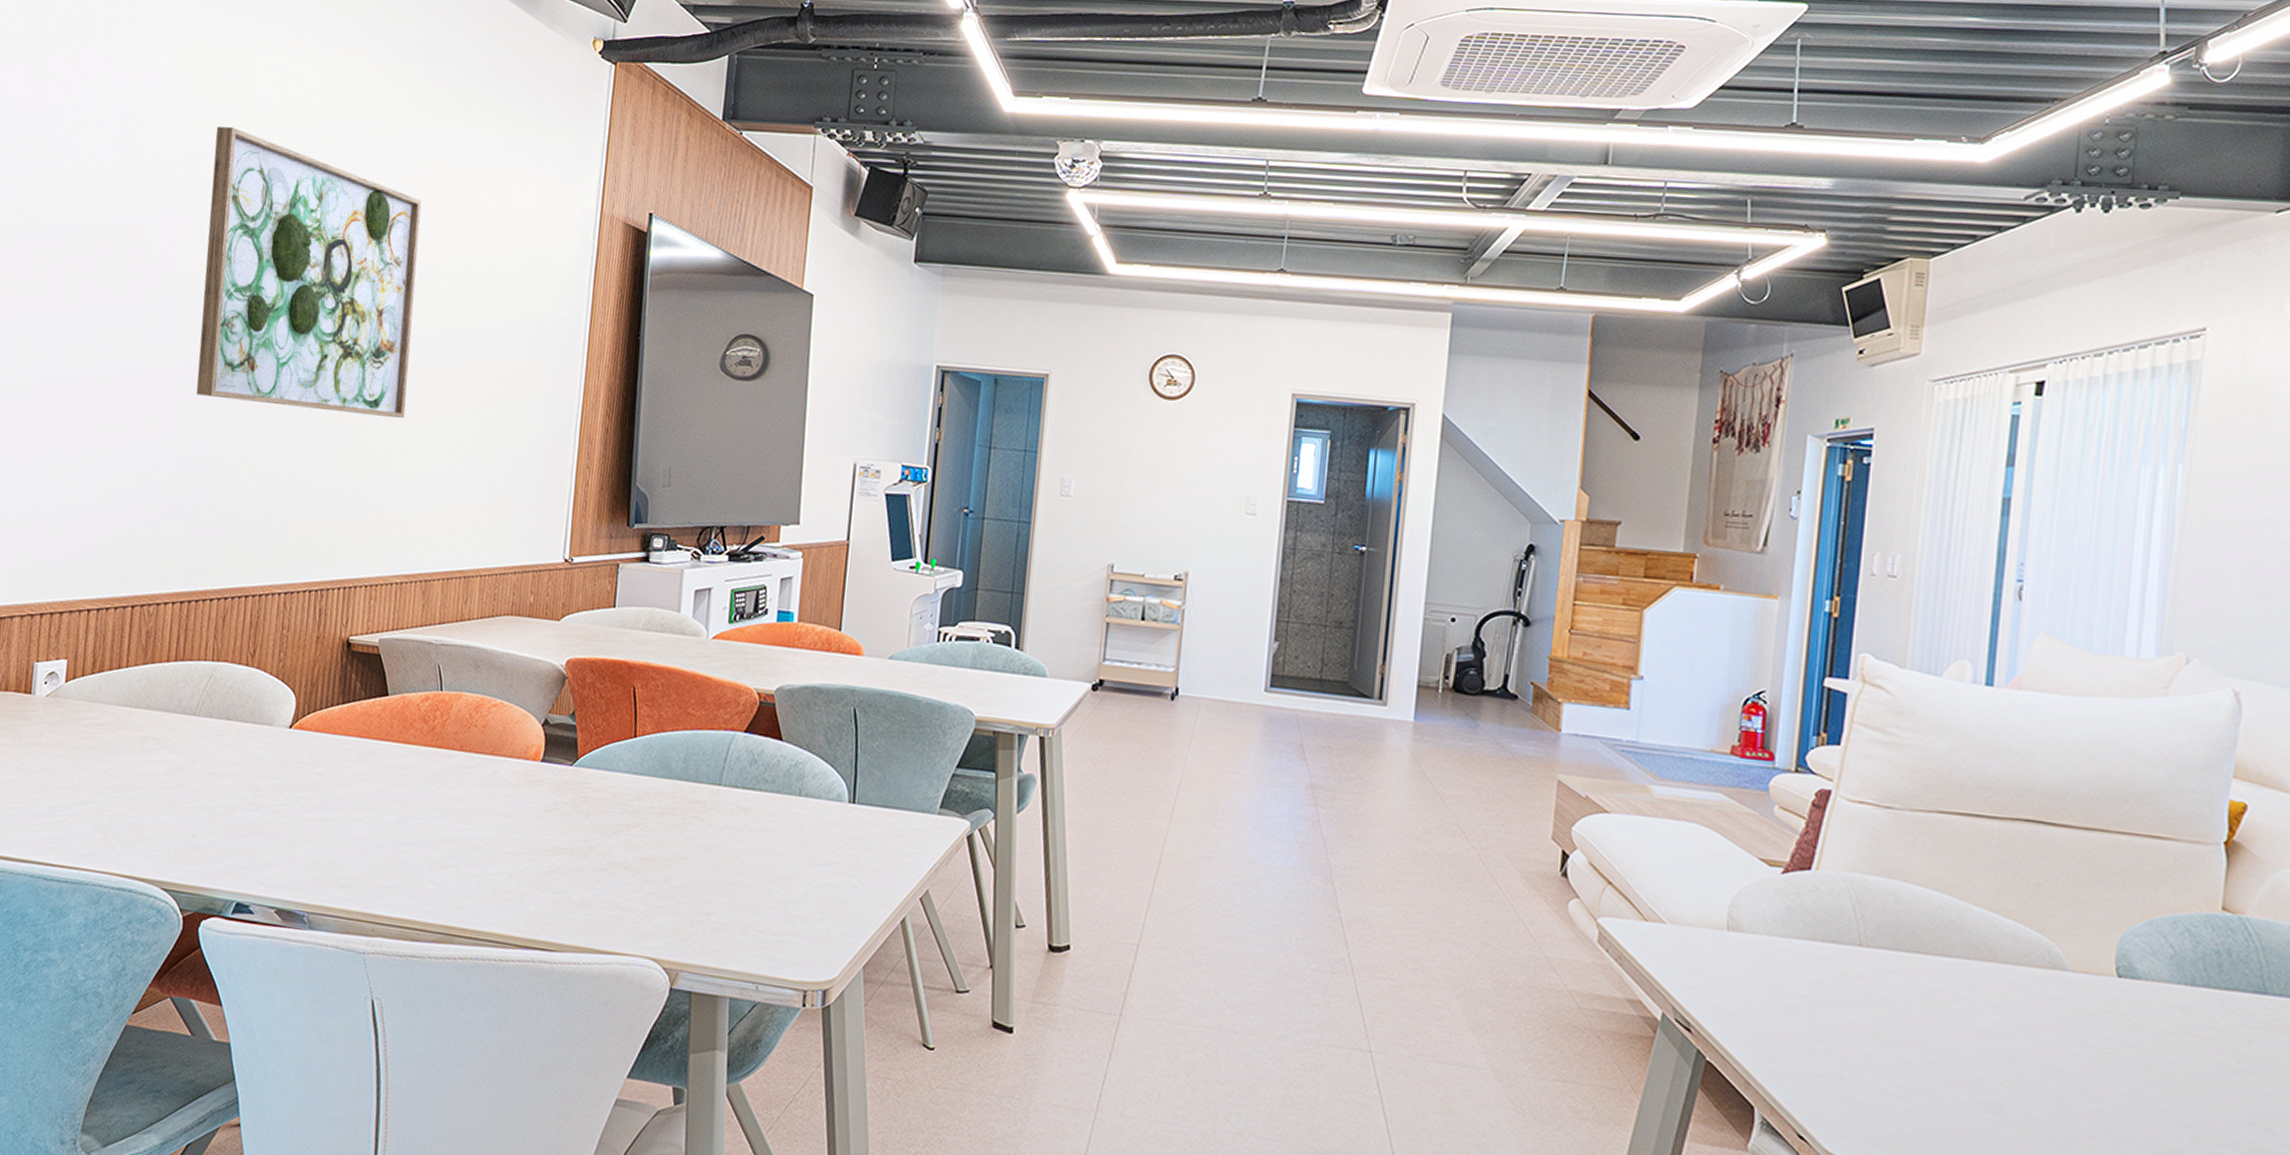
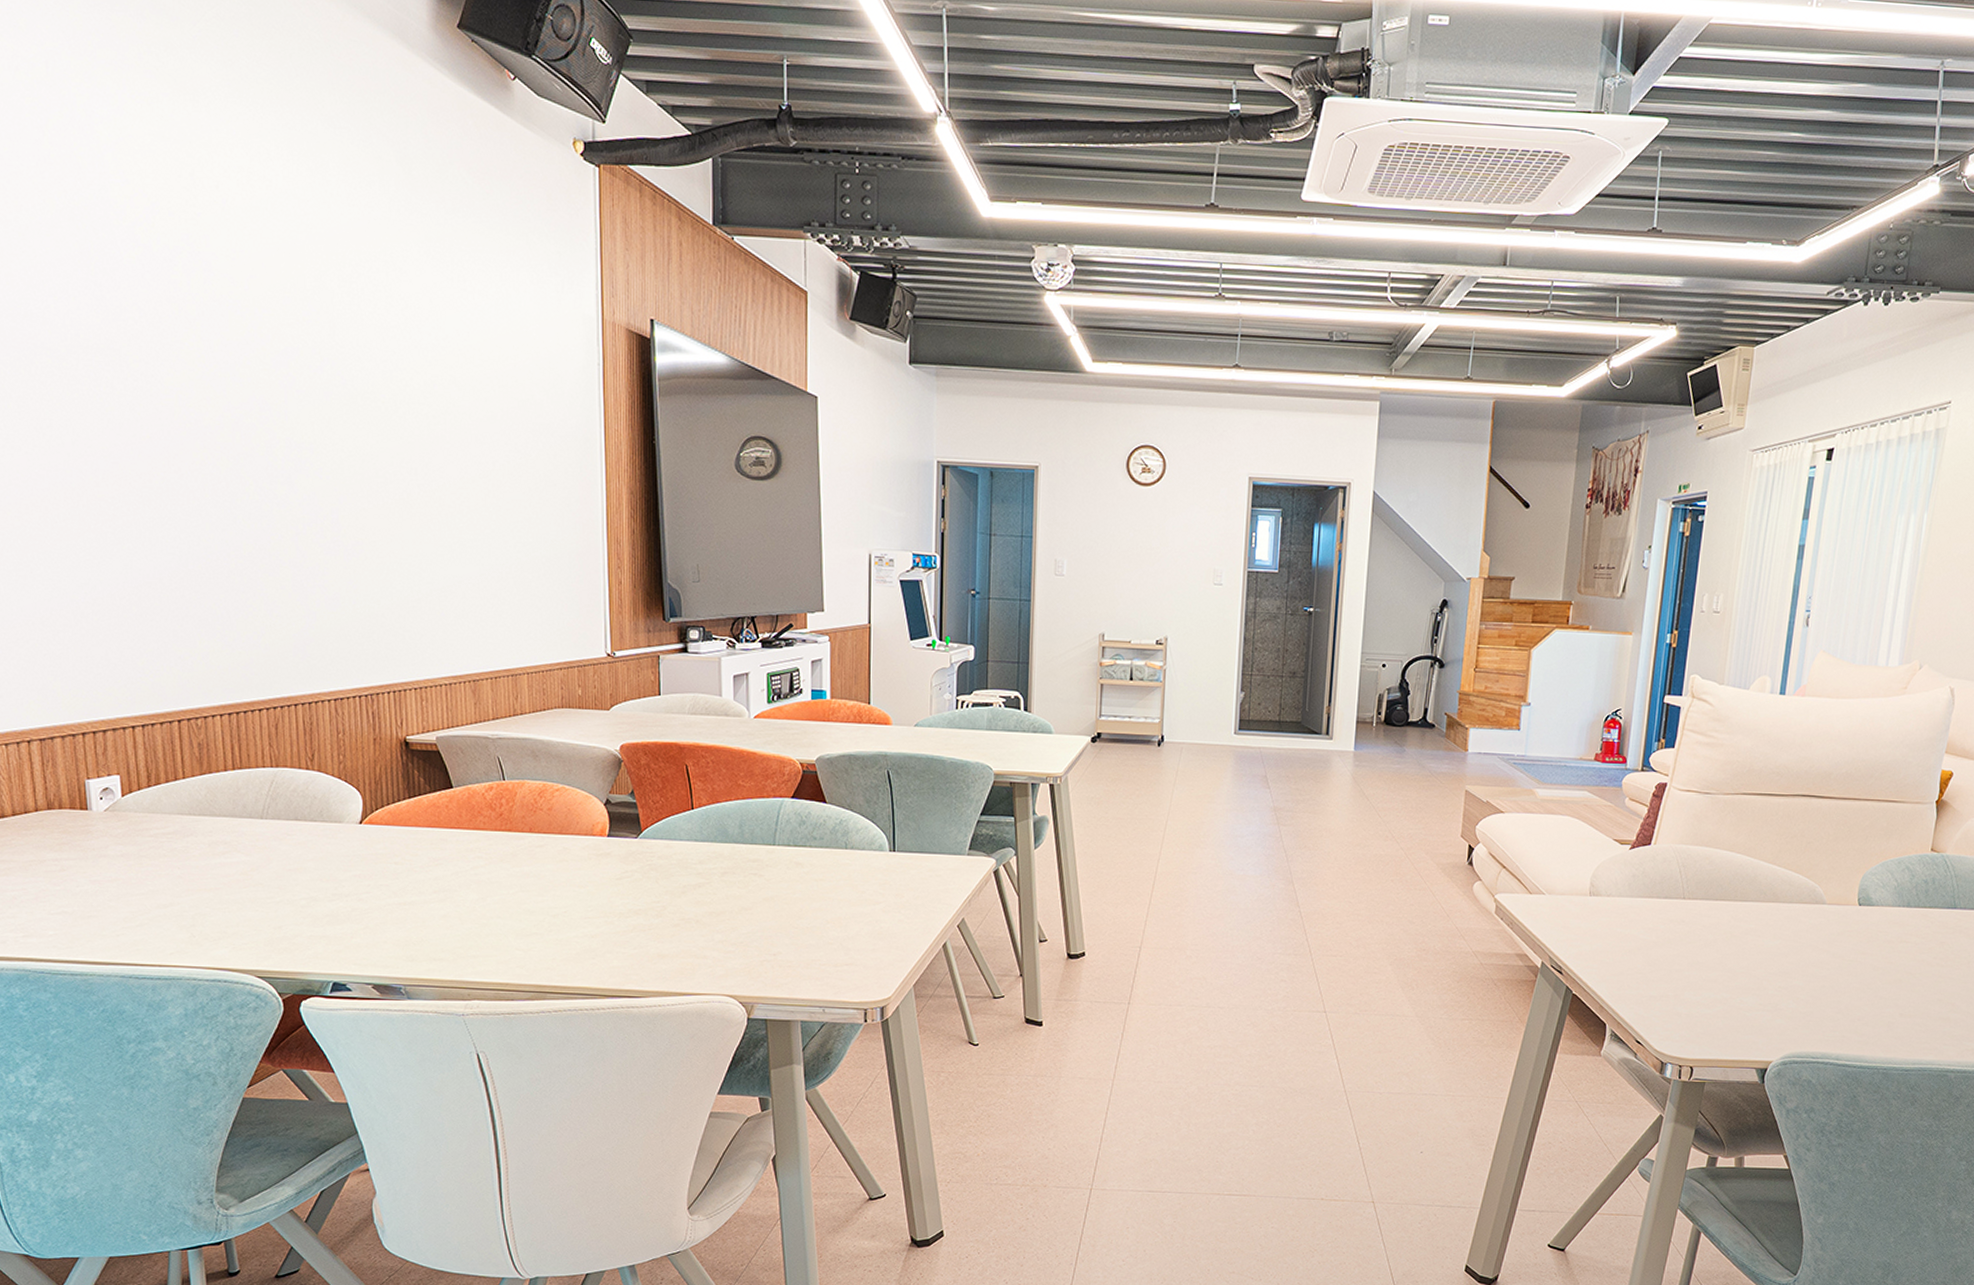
wall art: present [196,126,422,418] -> none [182,232,431,528]

